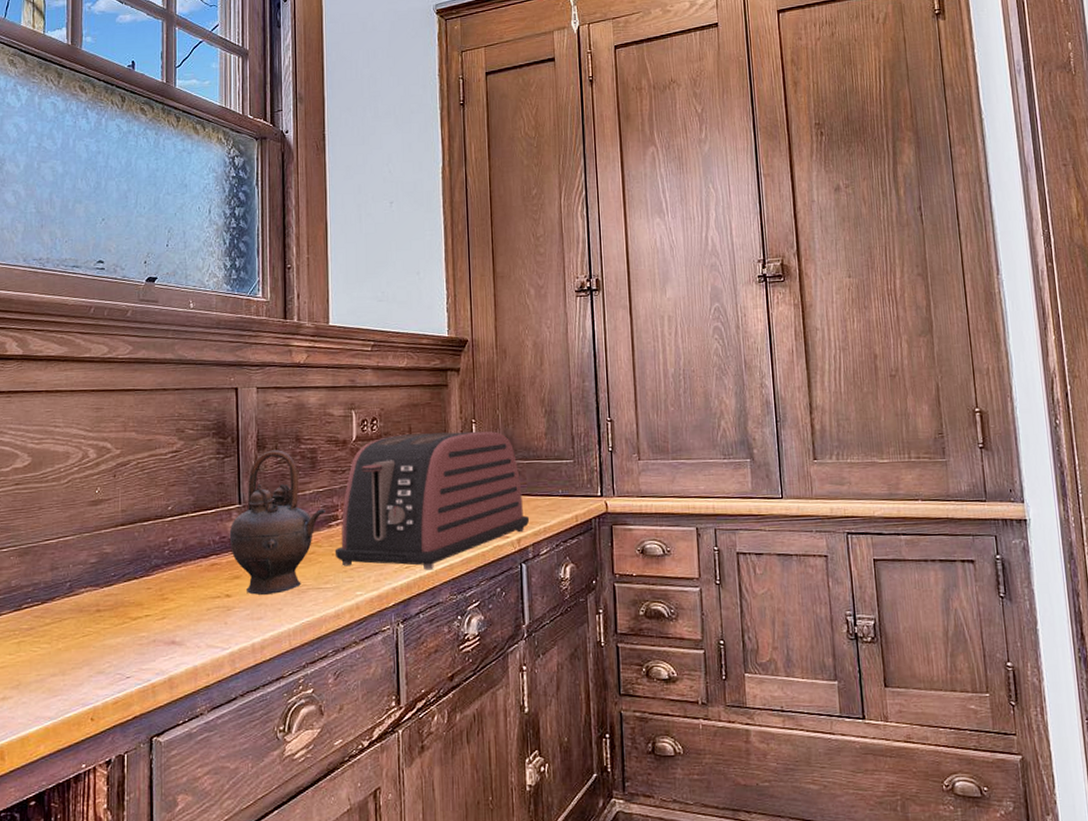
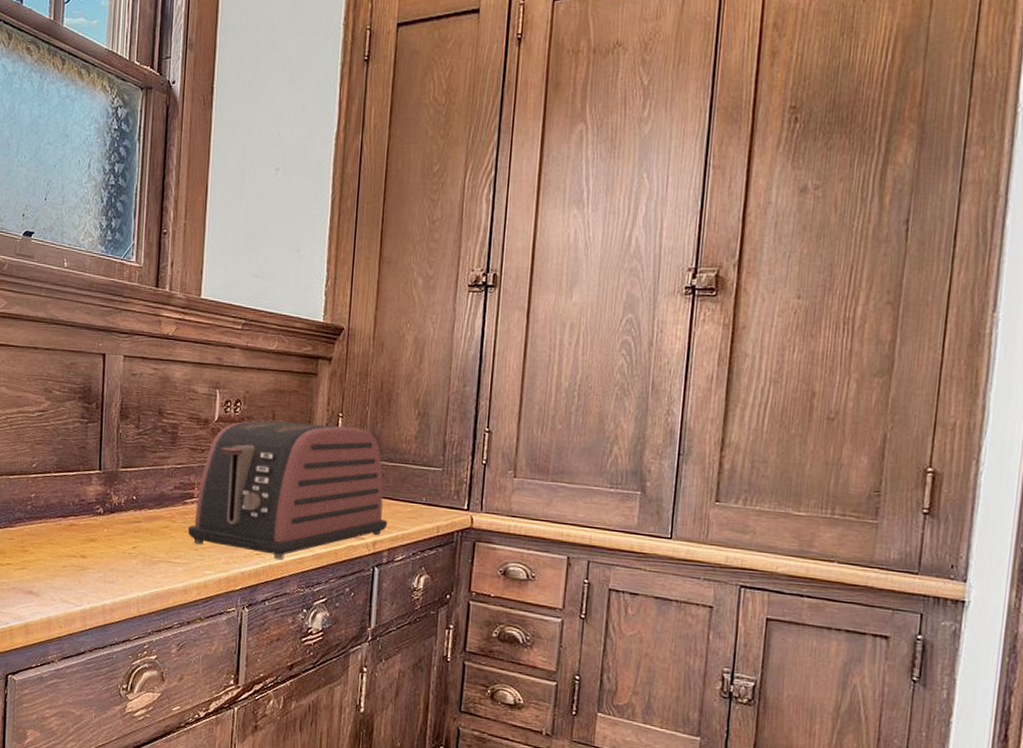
teapot: present [229,450,326,595] -> none [88,420,182,561]

